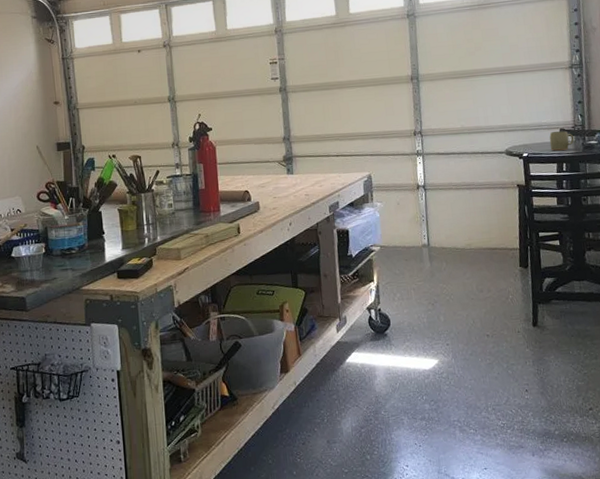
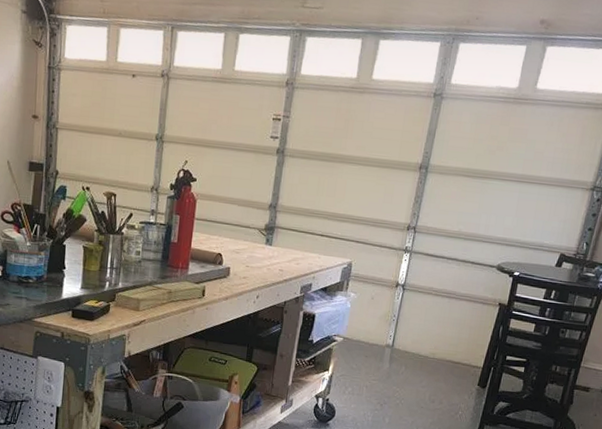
mug: present [549,131,575,151] -> none [544,255,573,277]

